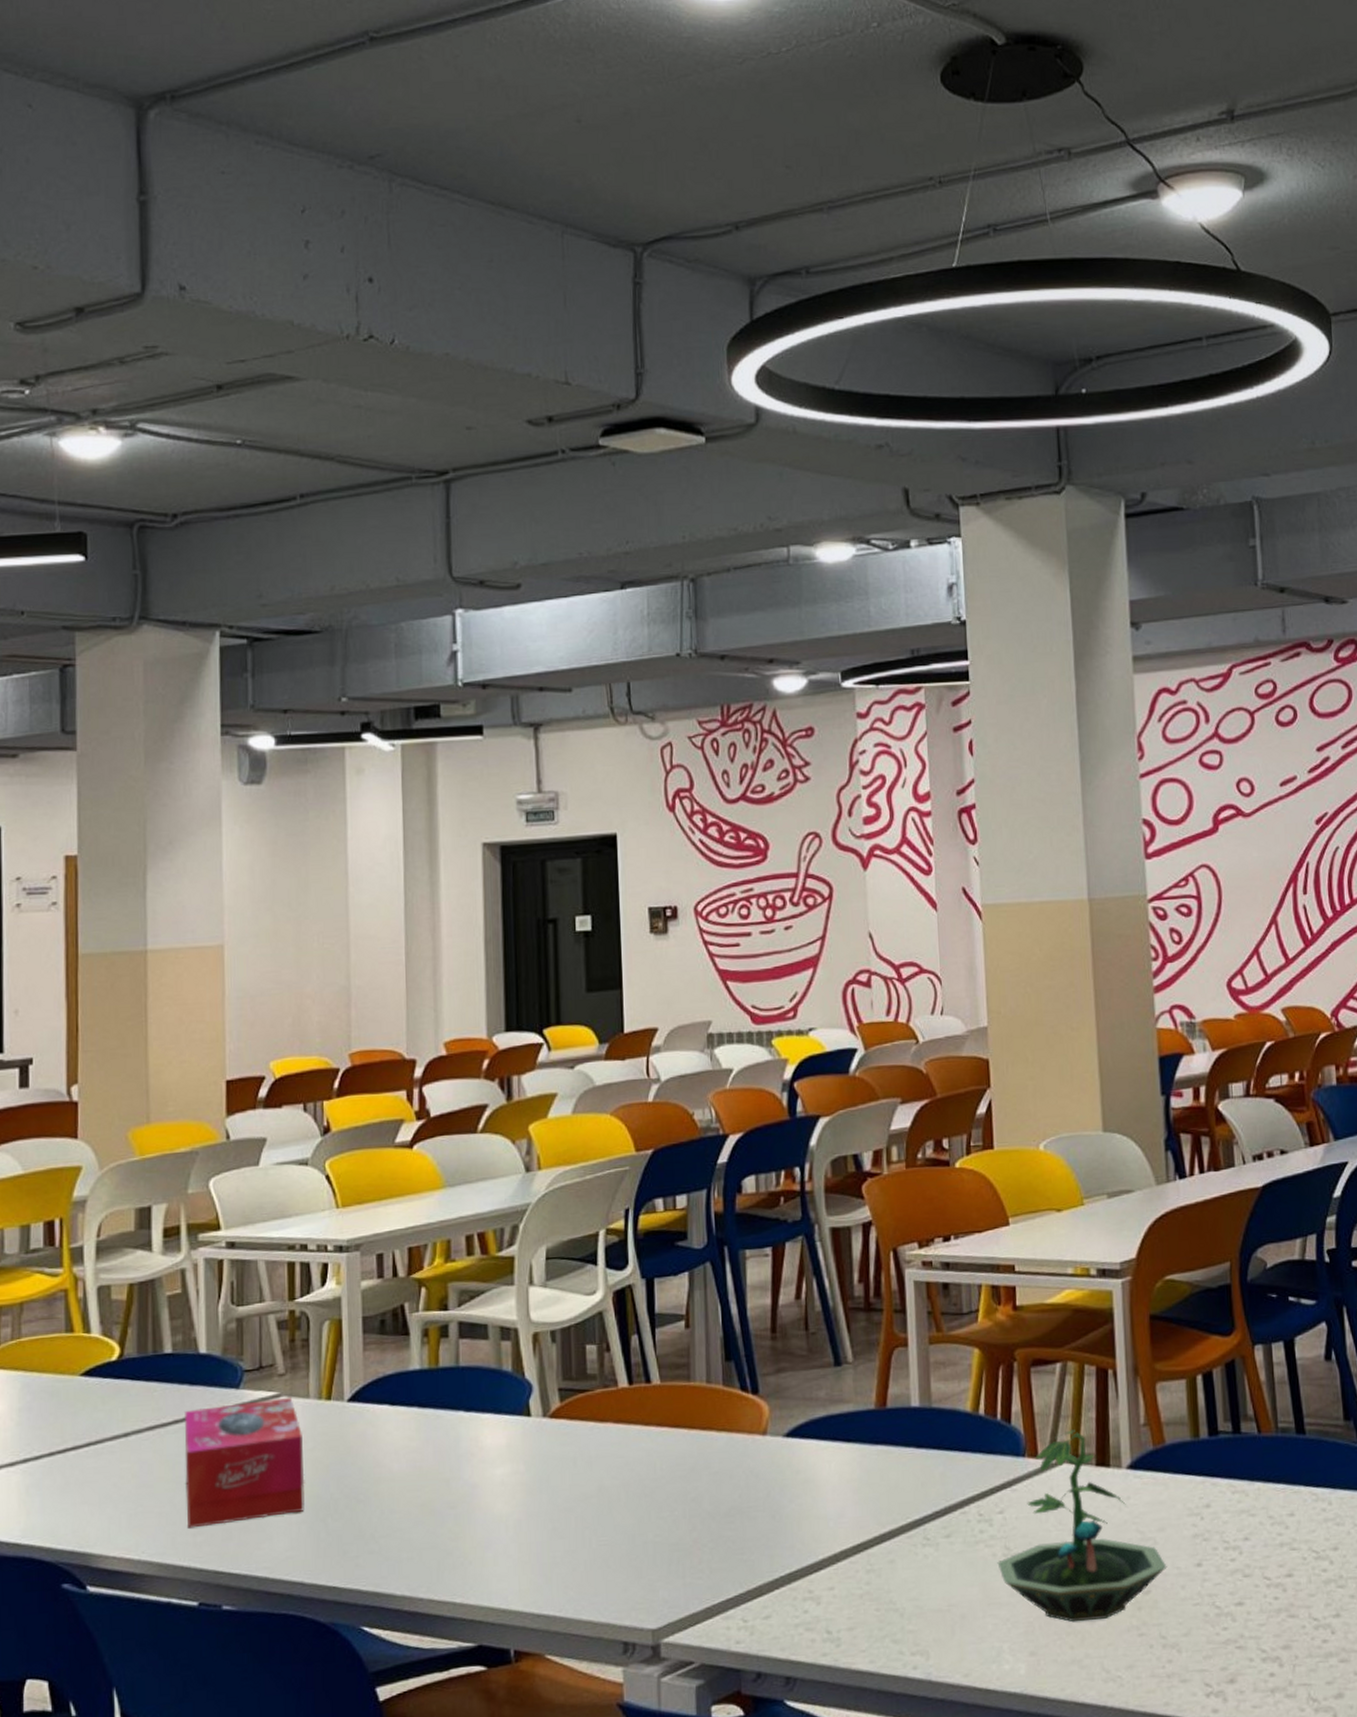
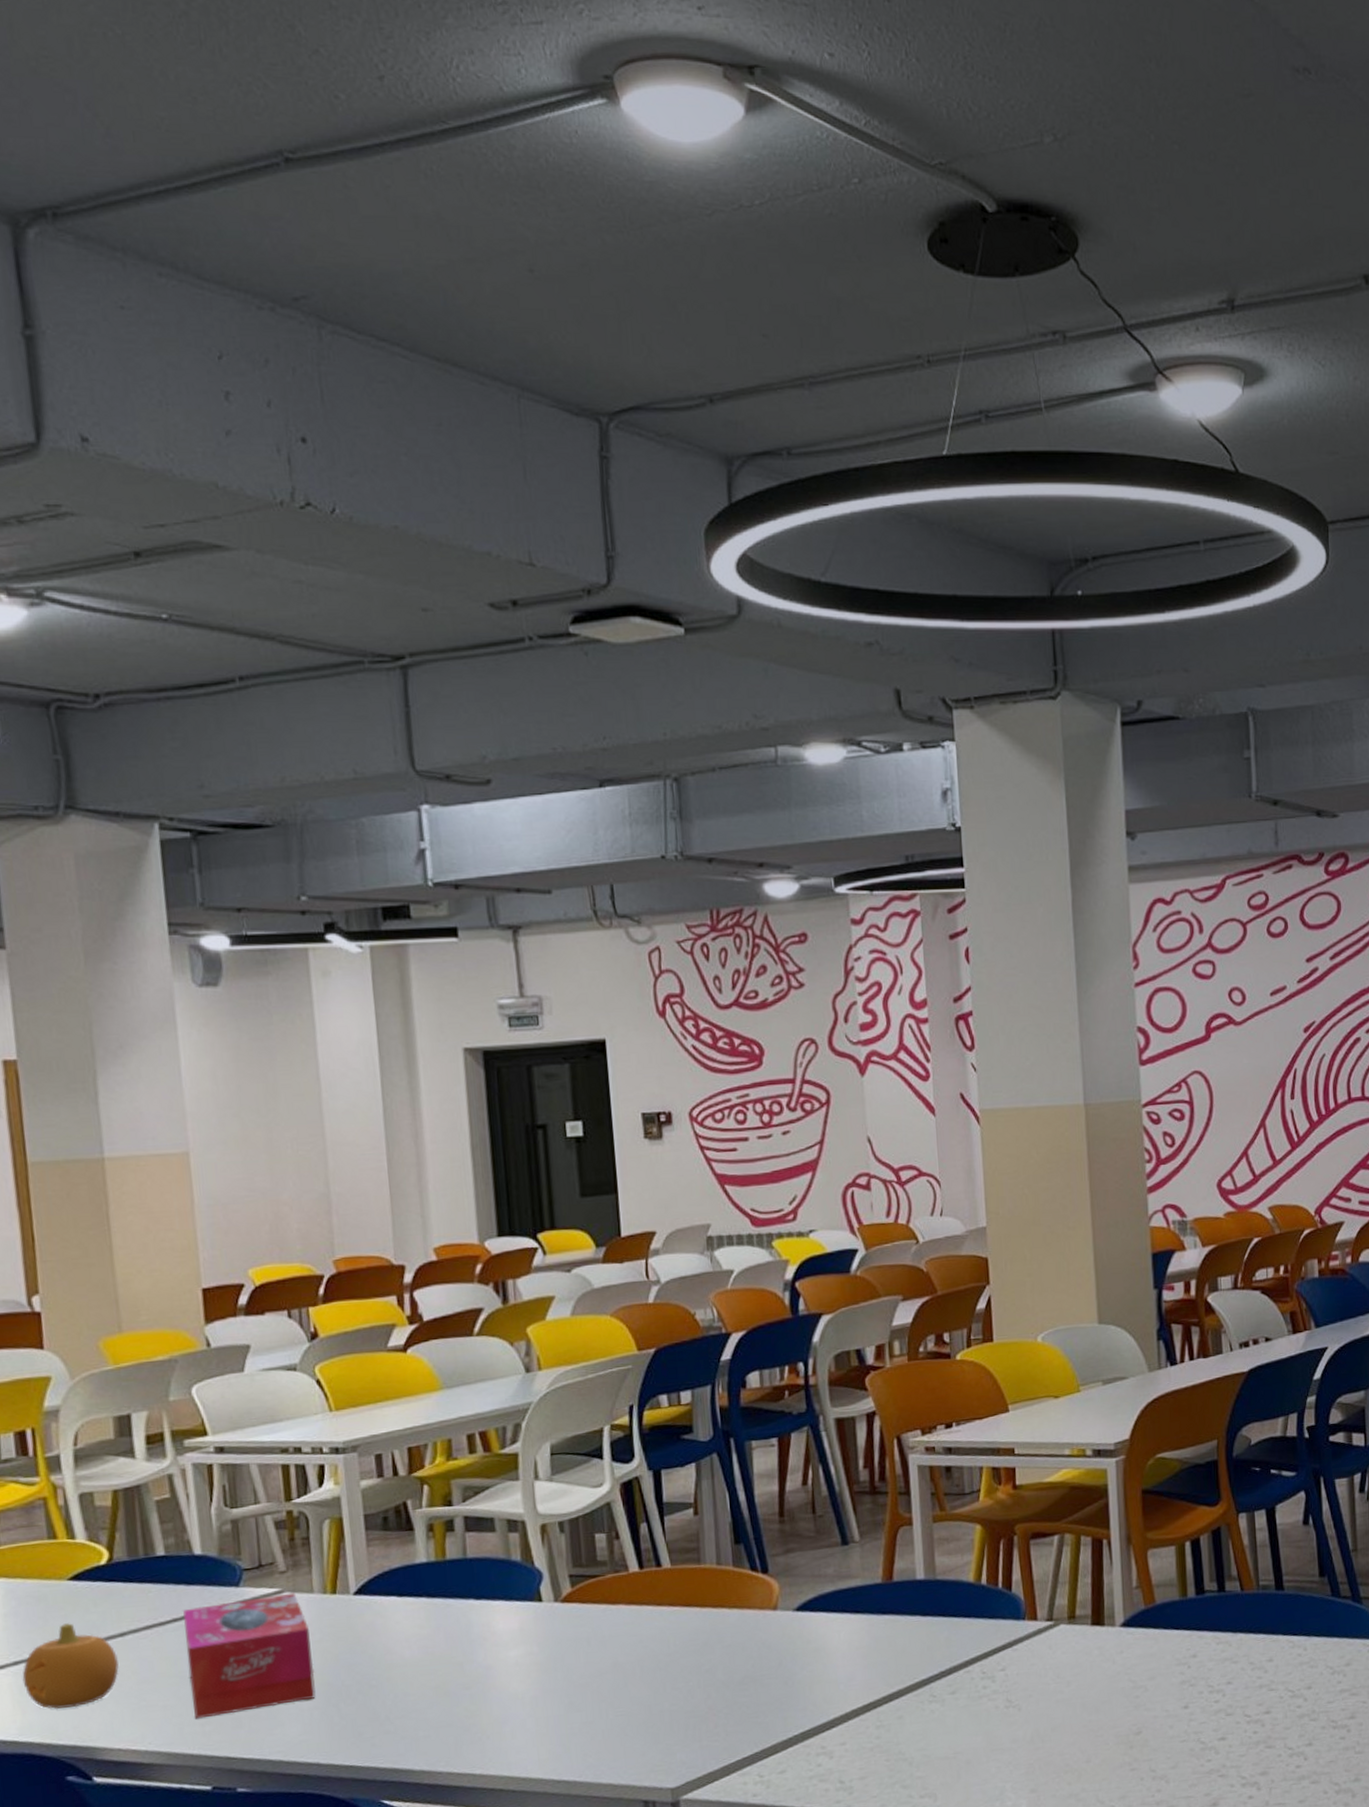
fruit: none [30,1420,120,1511] -> present [22,1623,119,1709]
terrarium: present [997,1430,1167,1623] -> none [1000,1594,1157,1762]

